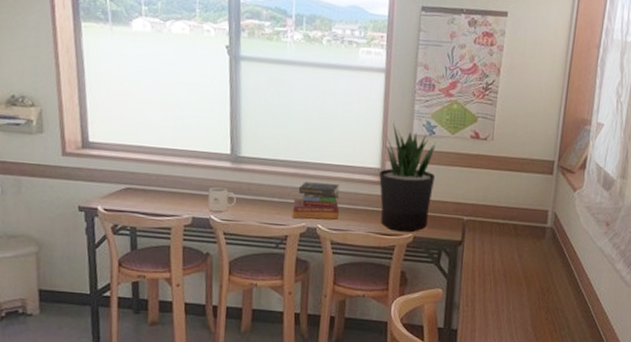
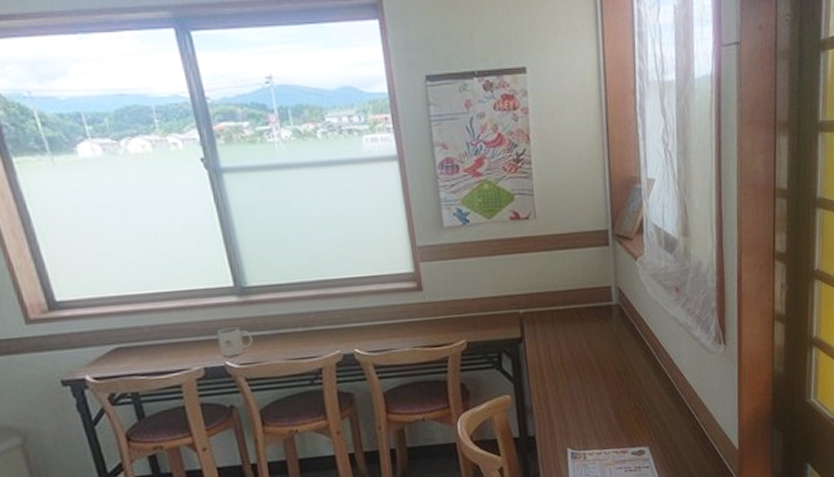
books: present [292,182,340,220] -> none [320,299,377,348]
planter: present [379,124,436,233] -> none [413,218,480,340]

